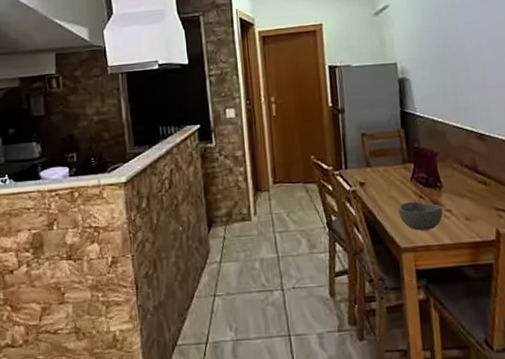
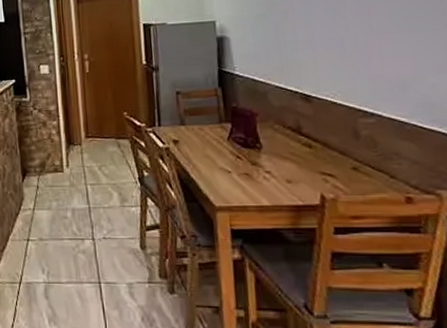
bowl: present [398,201,443,231] -> none [213,161,262,191]

